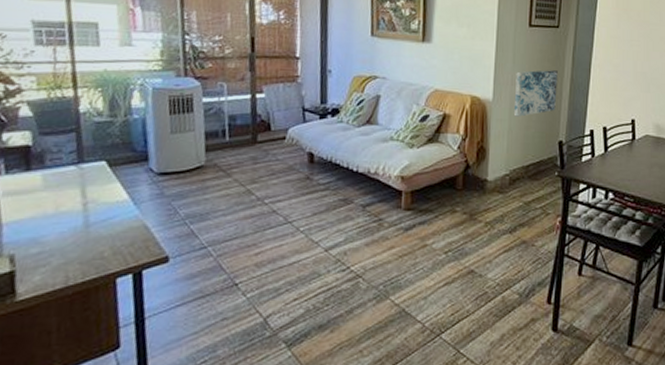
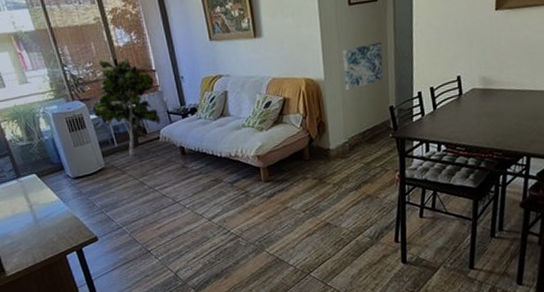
indoor plant: none [208,35,295,156] -> present [92,57,161,156]

